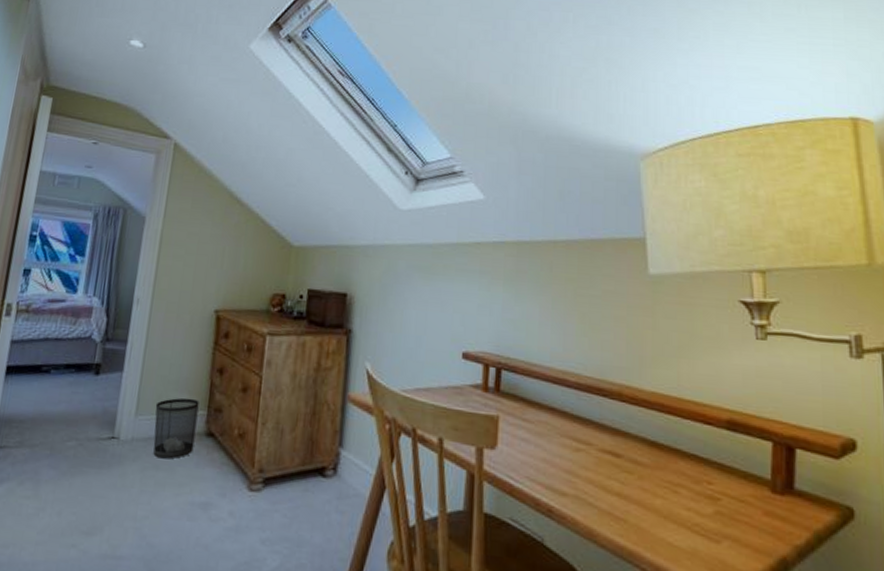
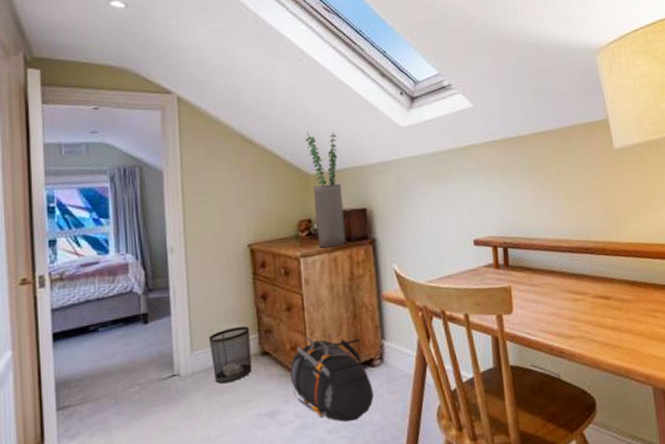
backpack: none [231,426,320,536] -> present [289,337,374,422]
vase: none [288,199,329,332] -> present [306,132,346,249]

